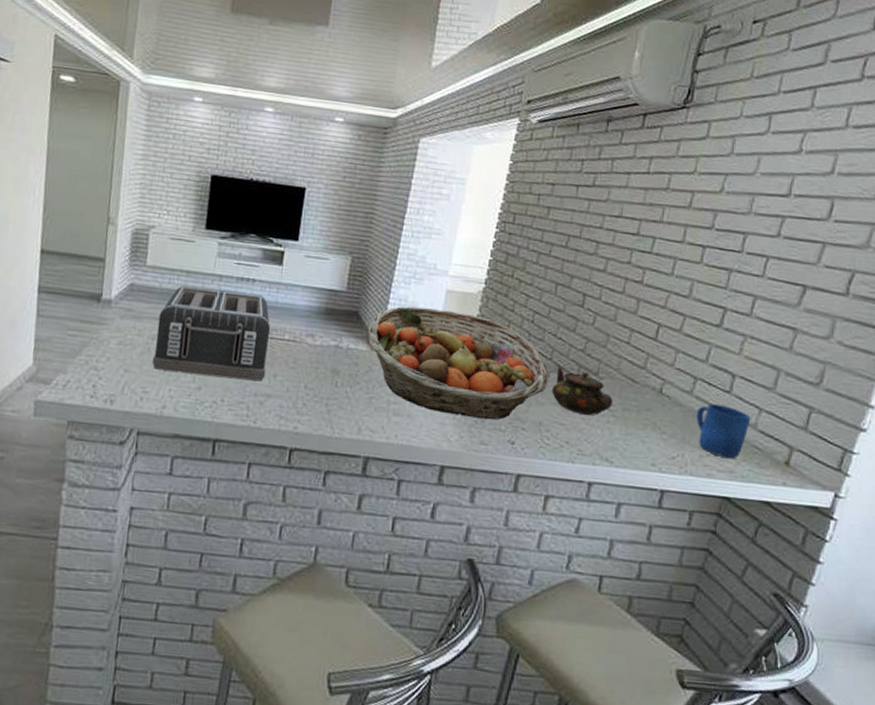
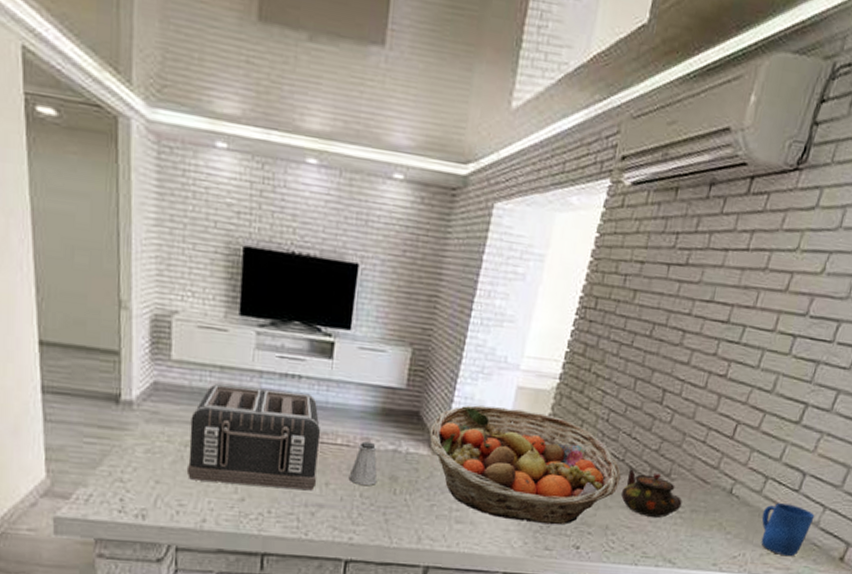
saltshaker: none [294,337,321,378] -> present [348,441,378,485]

